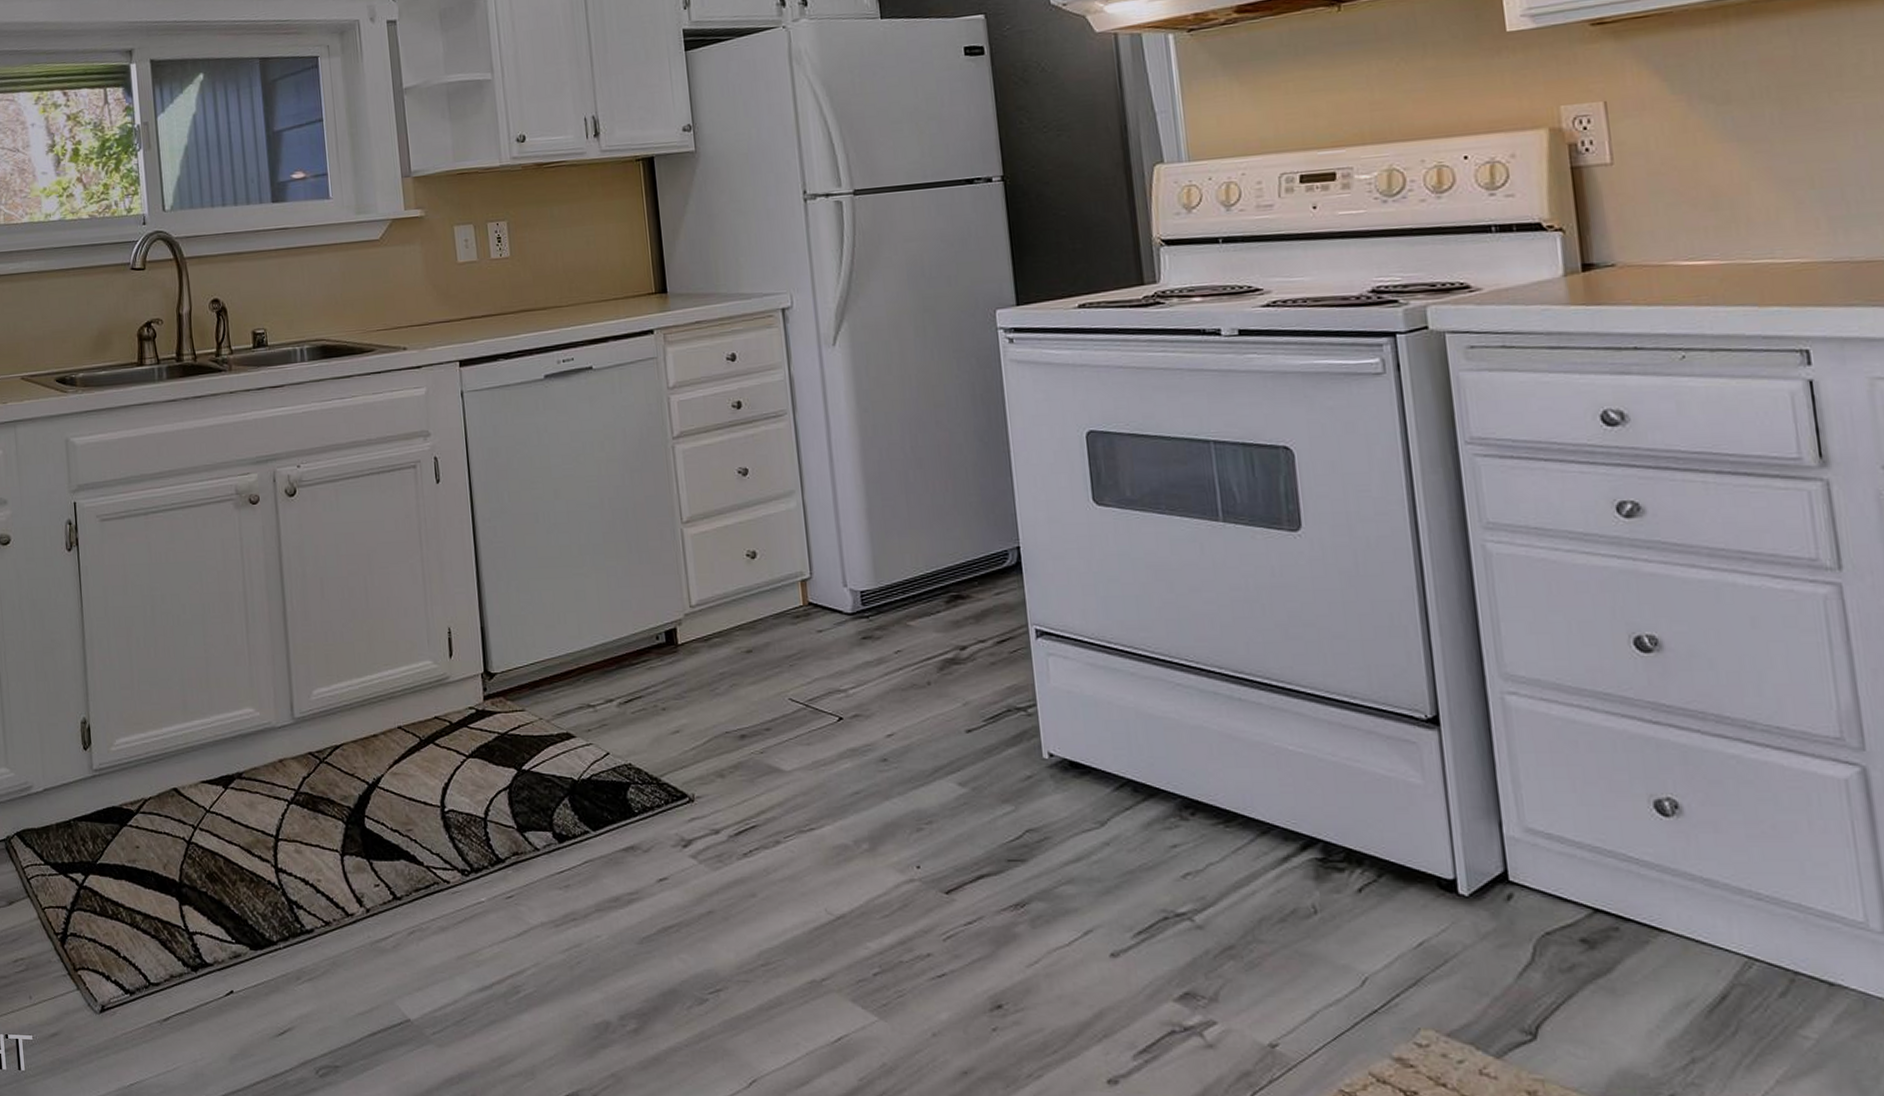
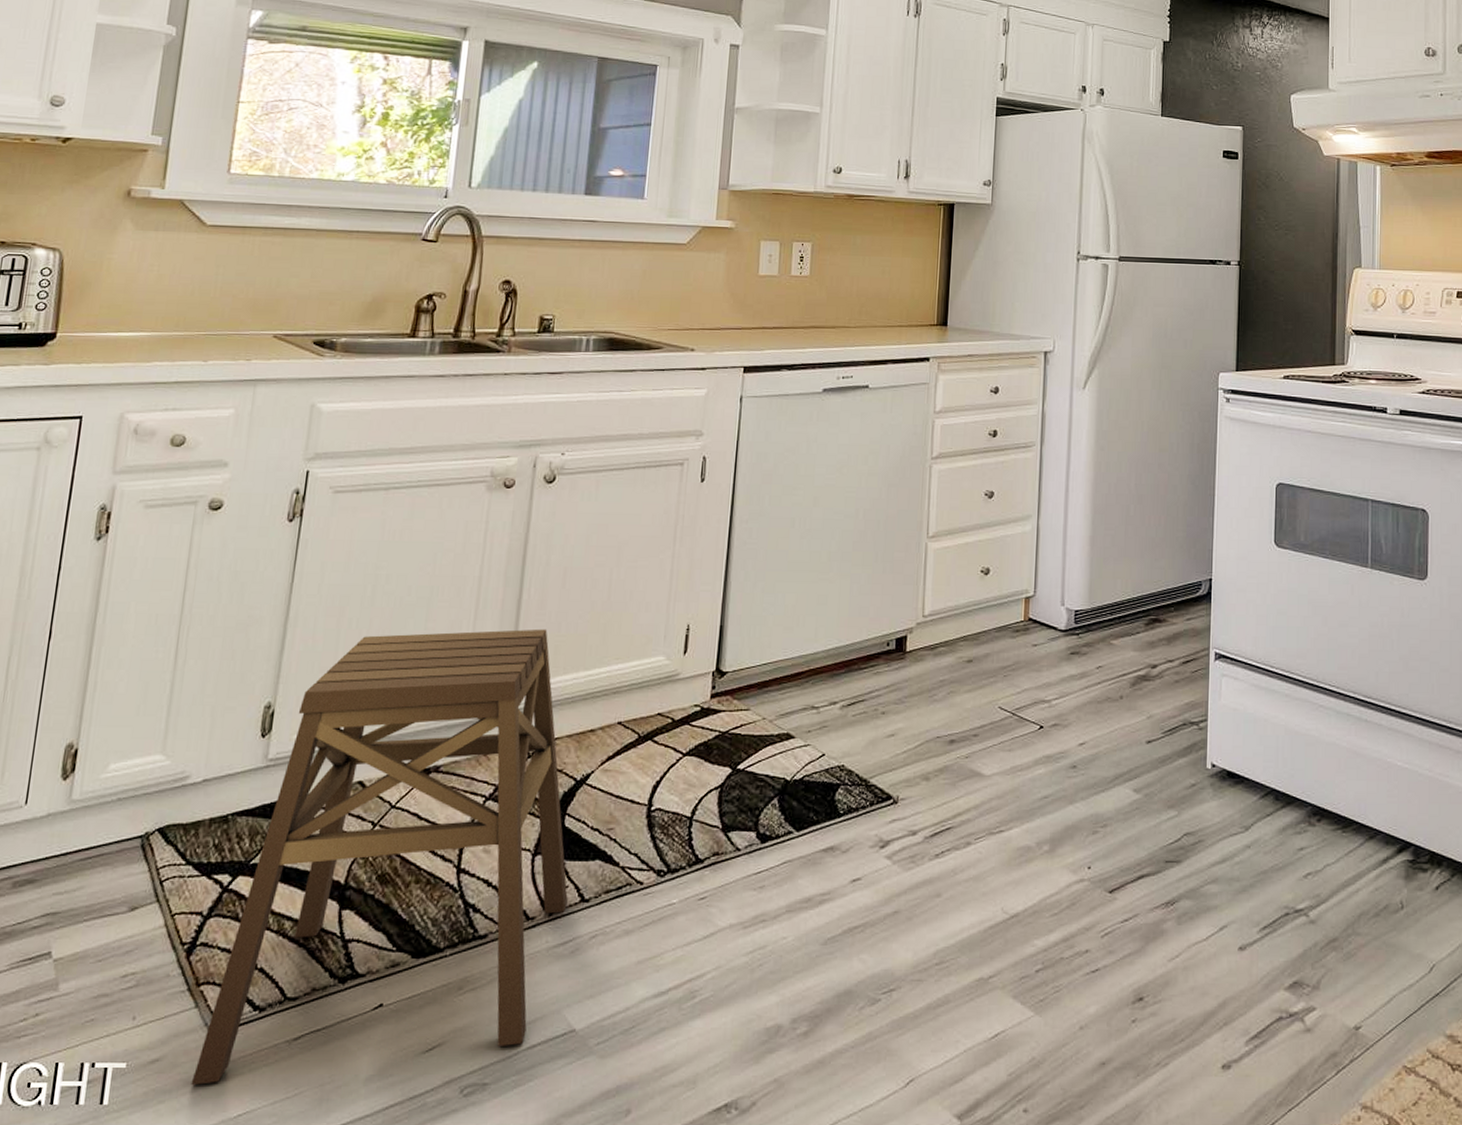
stool: none [87,639,382,1057] -> present [191,628,568,1085]

